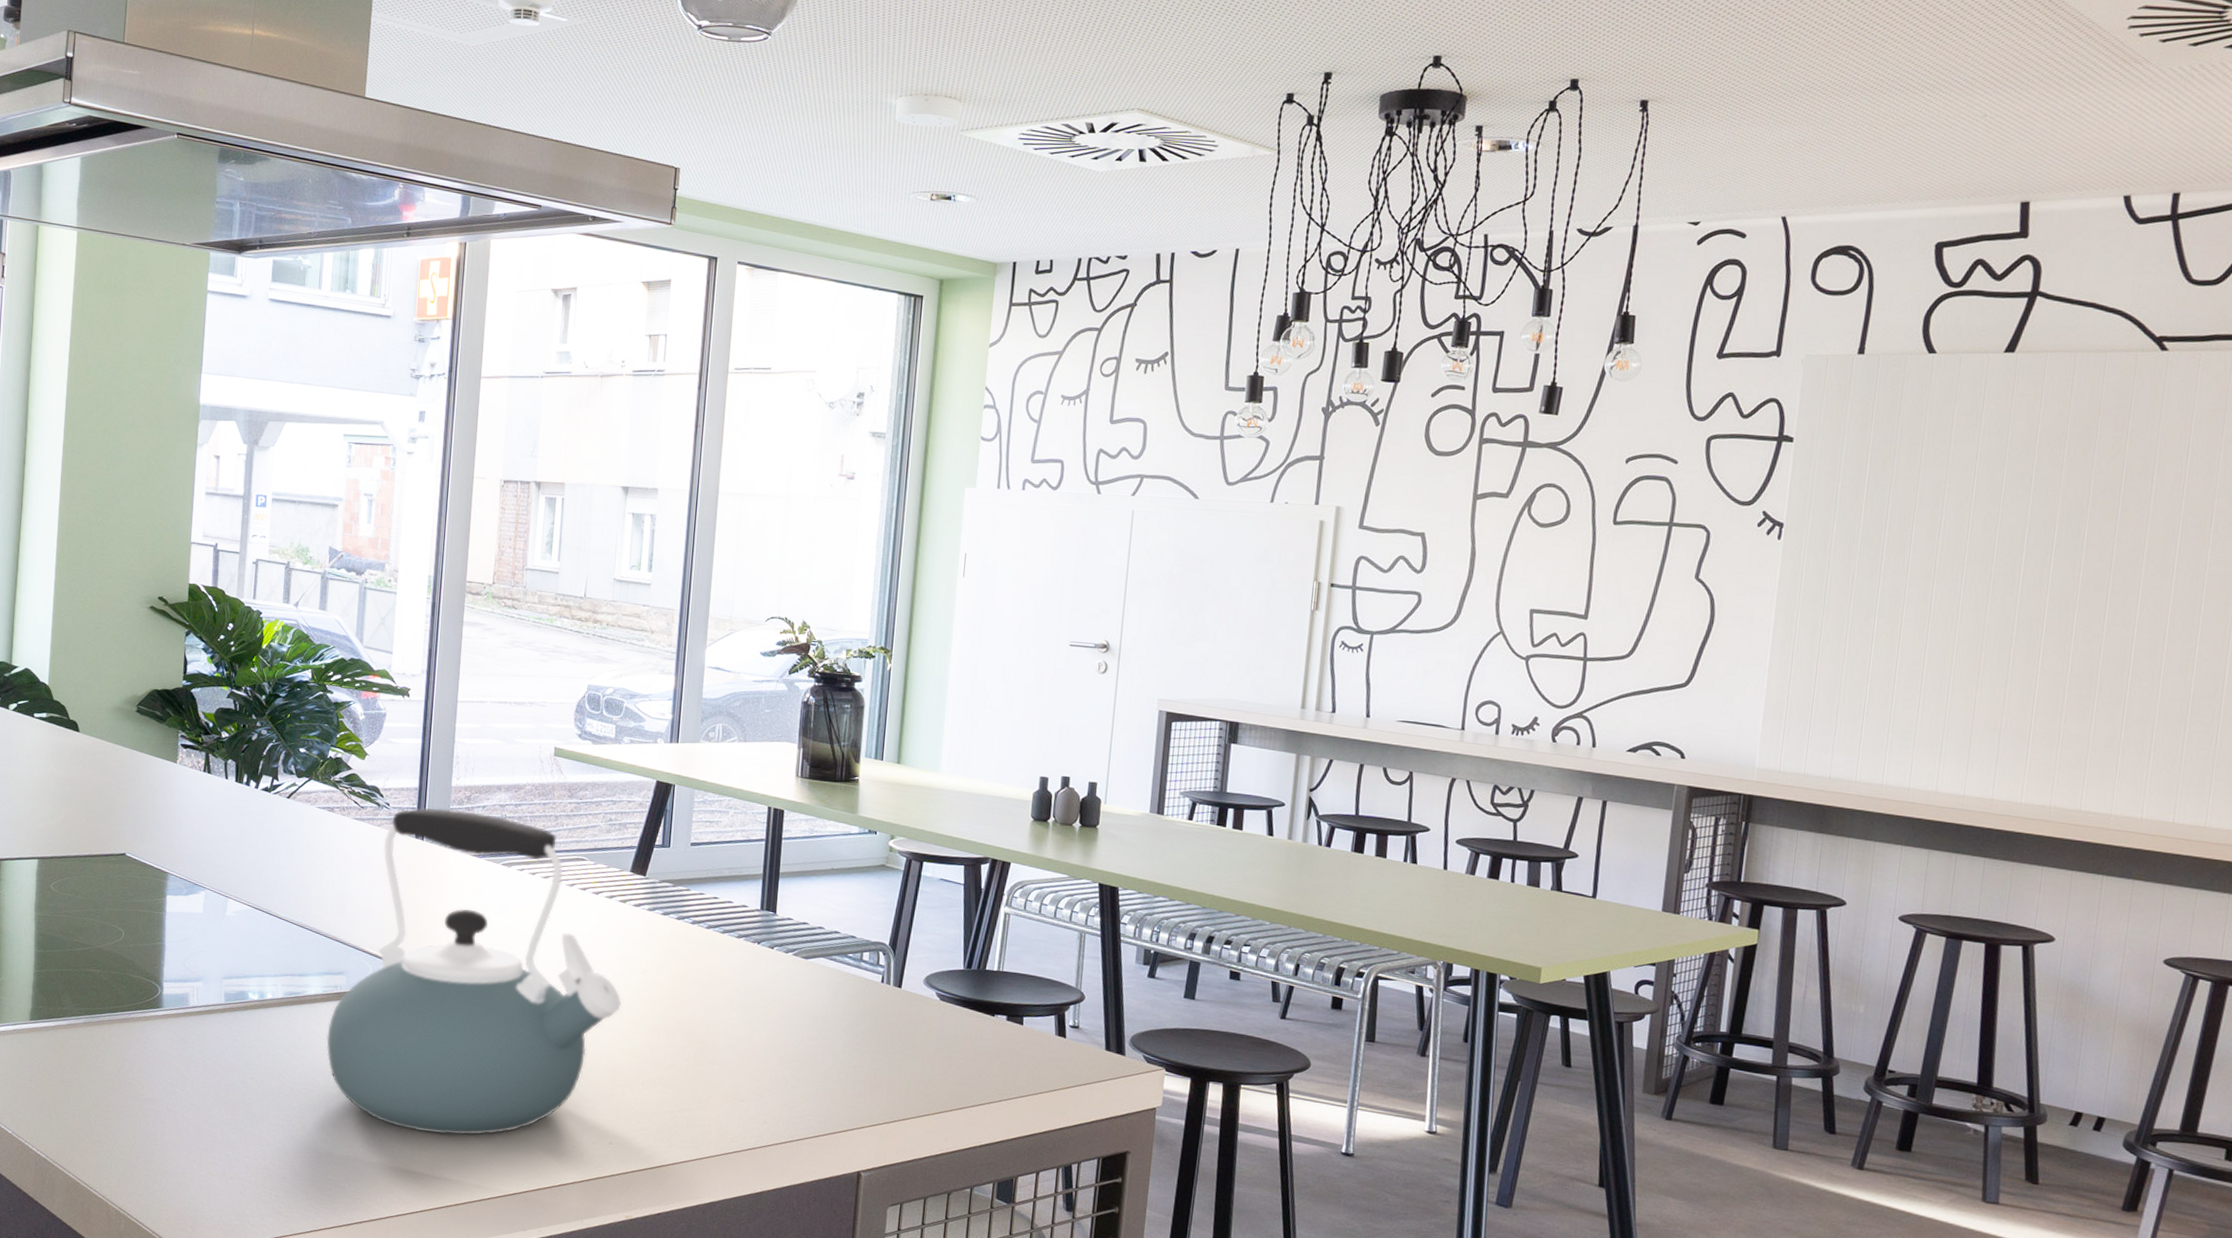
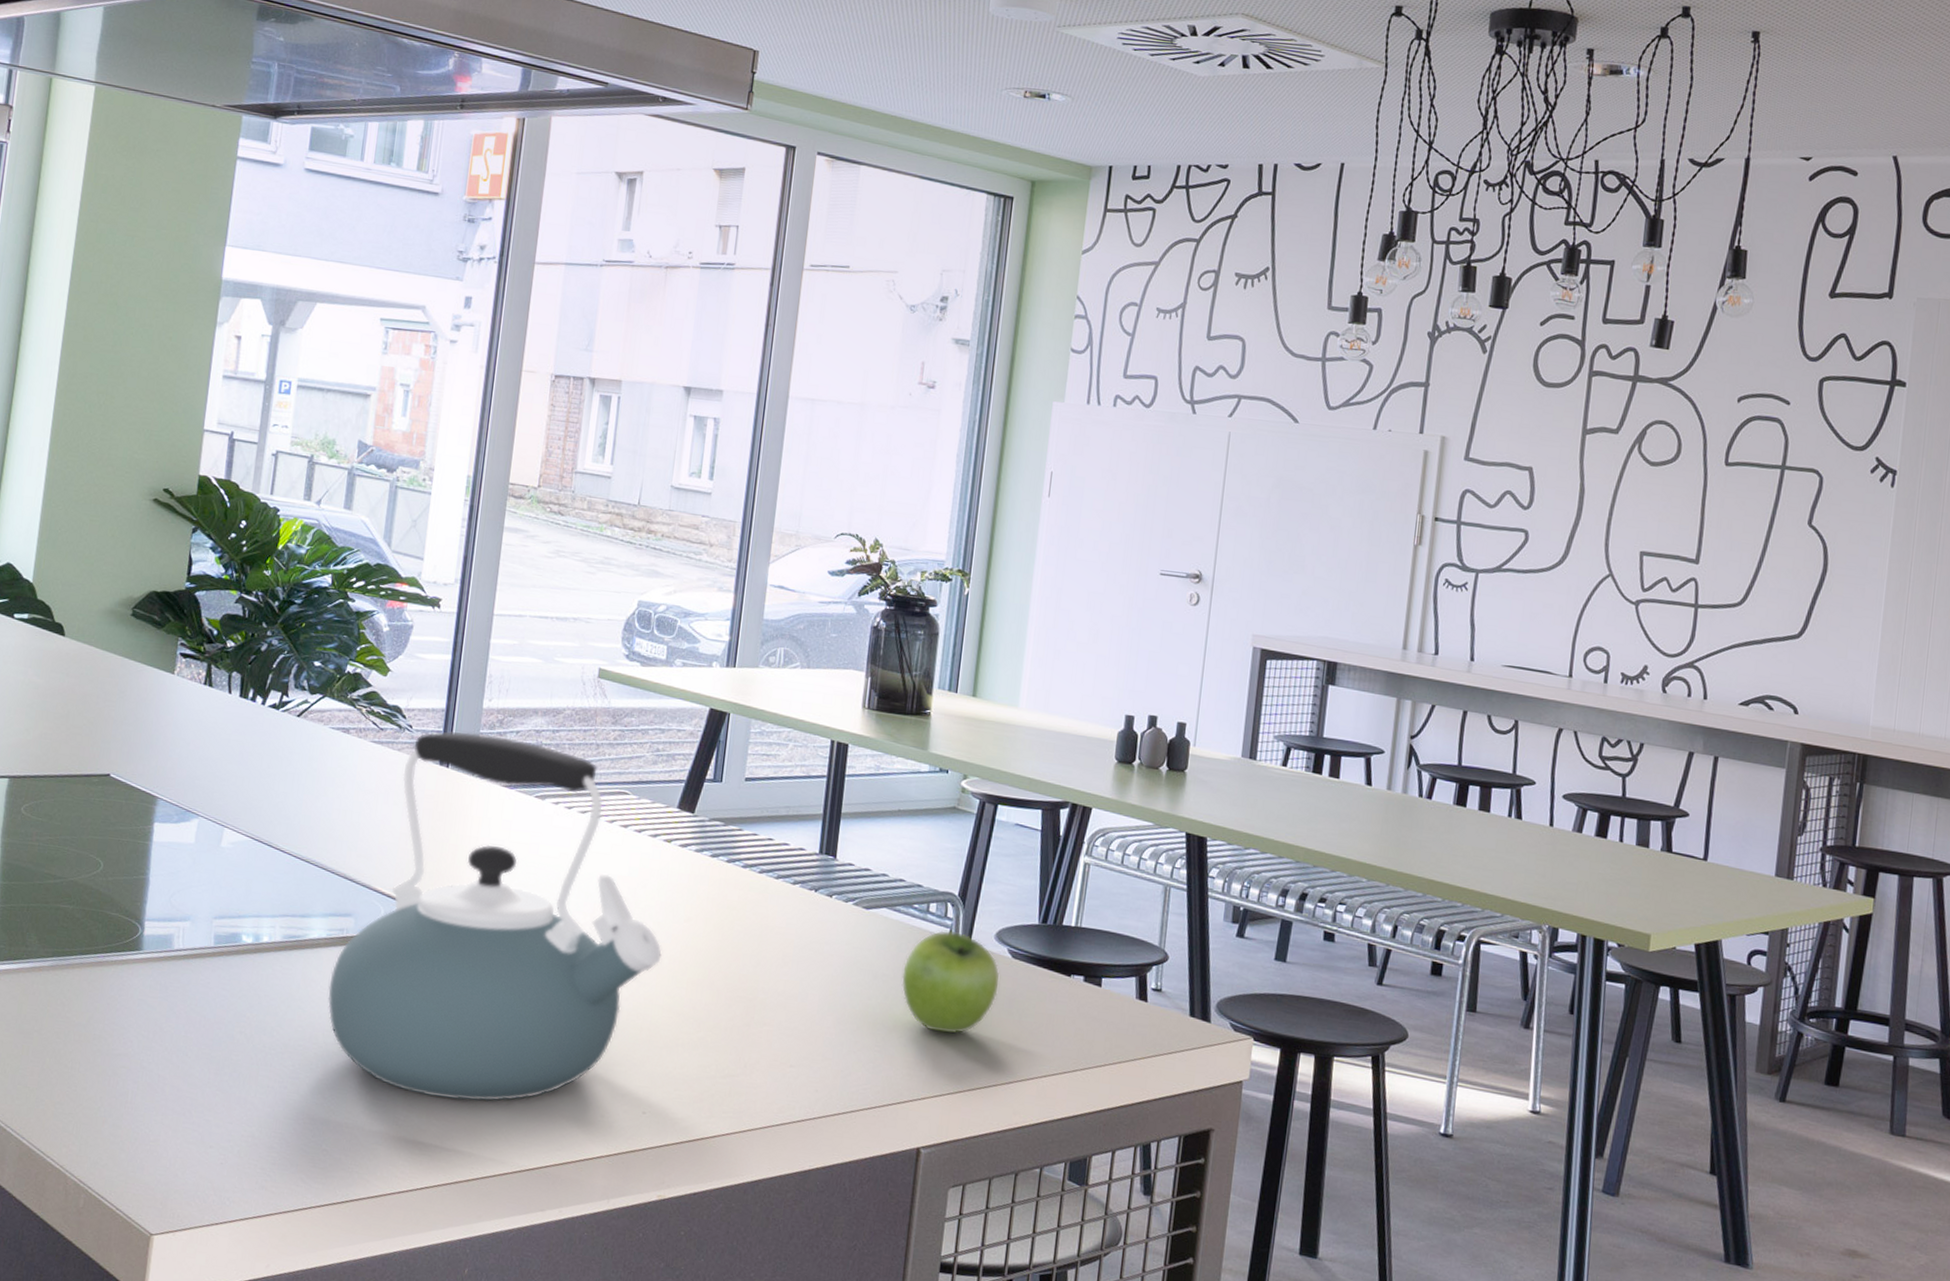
fruit: none [839,976,929,1069] -> present [901,930,1000,1034]

